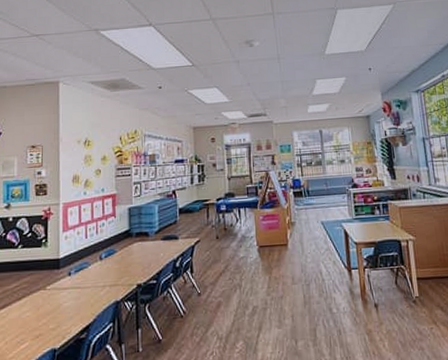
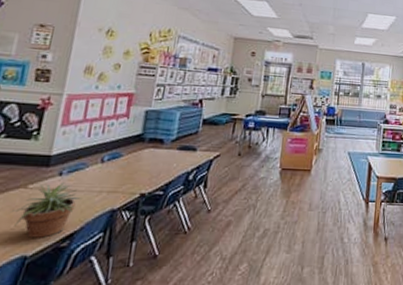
potted plant: none [37,281,90,333] -> present [10,182,81,238]

